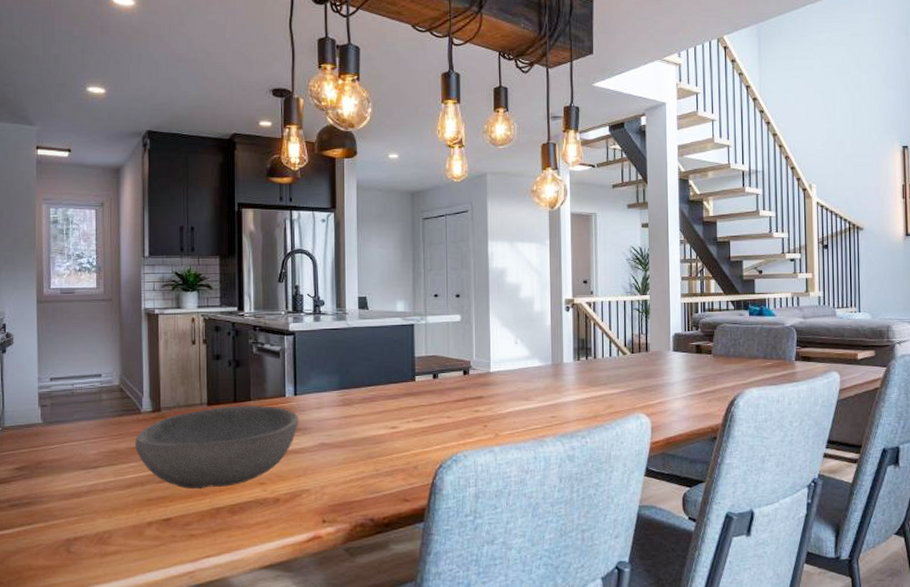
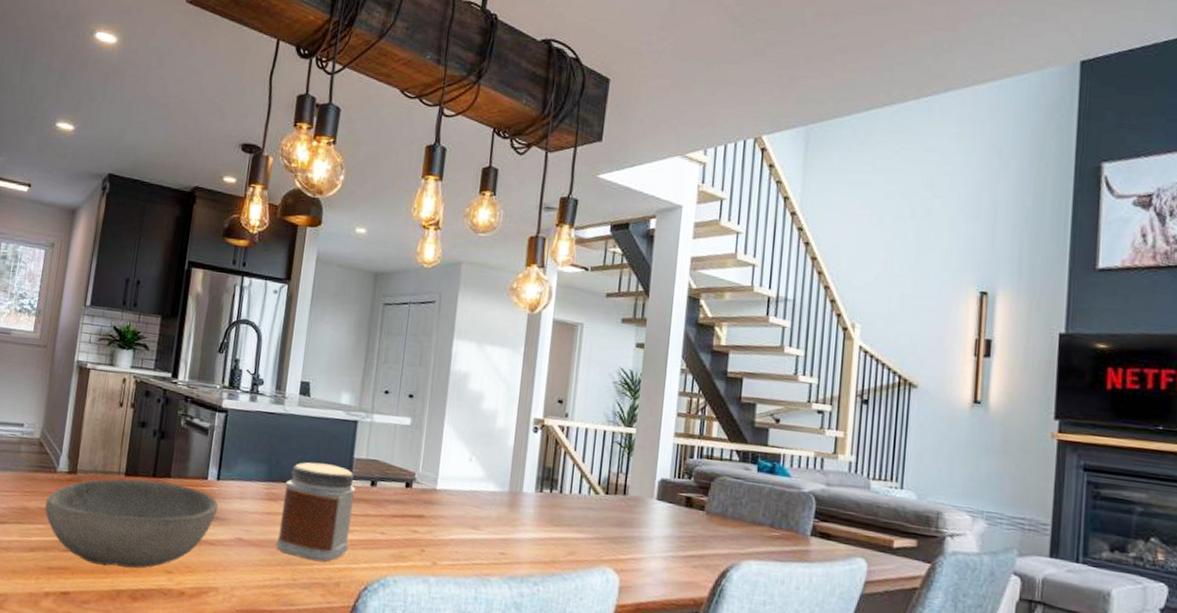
jar: none [356,366,421,451] -> present [276,462,356,562]

